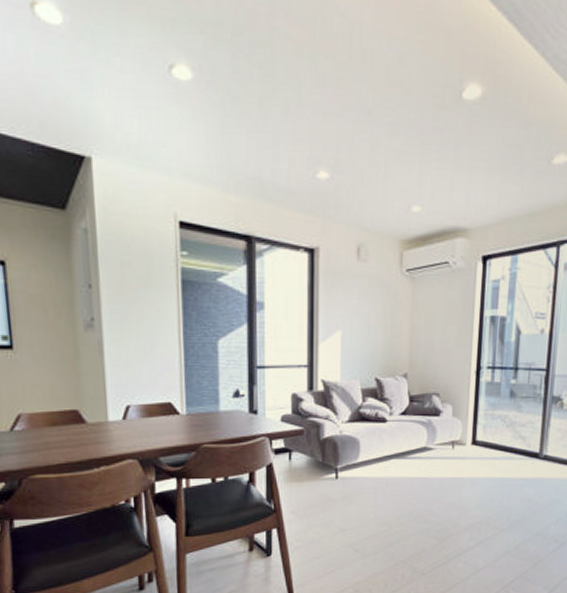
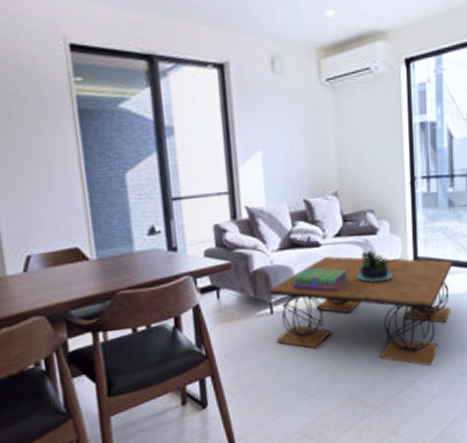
coffee table: none [336,431,509,541] -> present [269,256,453,366]
stack of books: none [358,441,410,465] -> present [292,268,349,292]
potted plant: none [417,430,452,460] -> present [357,250,393,283]

